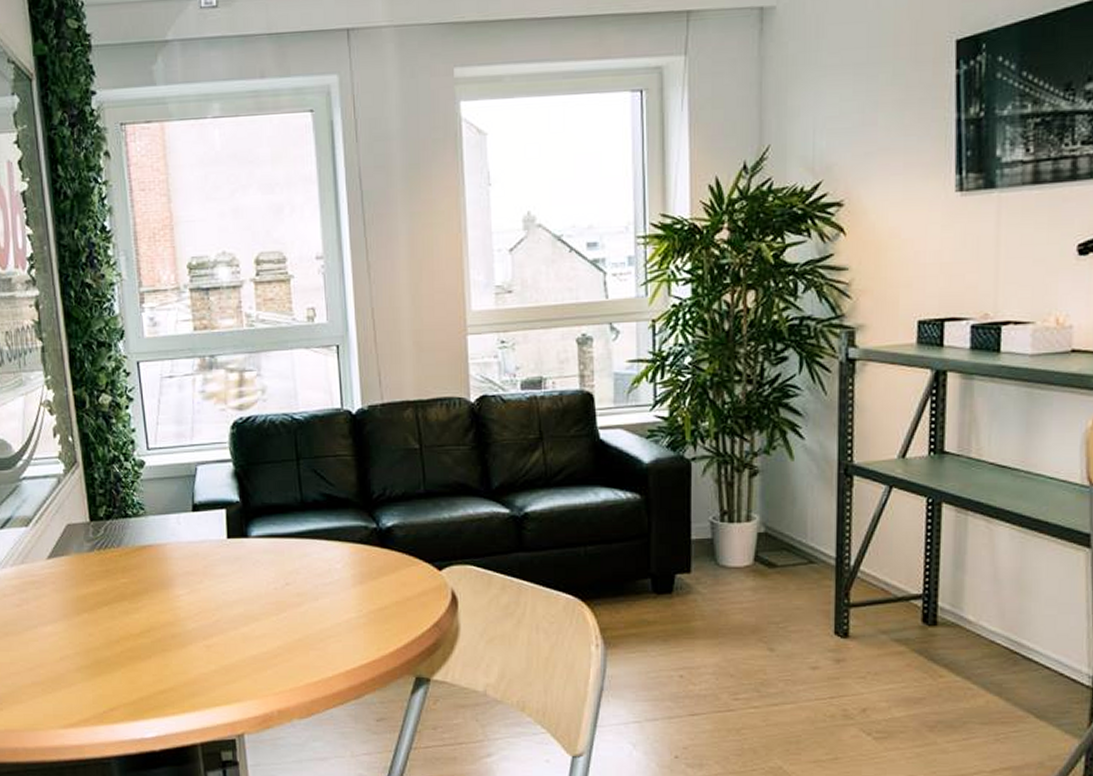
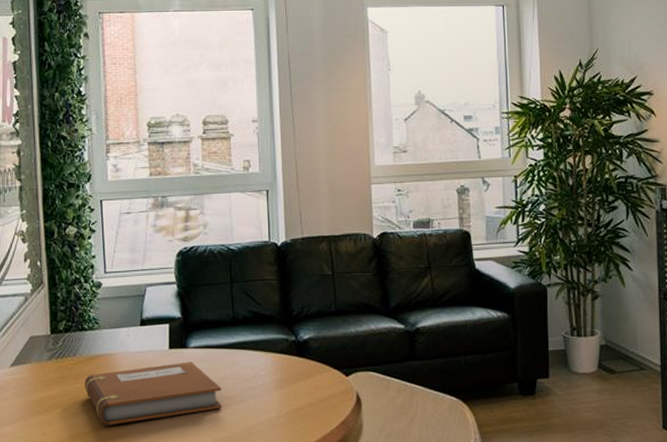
notebook: none [132,553,292,626] -> present [84,362,222,425]

